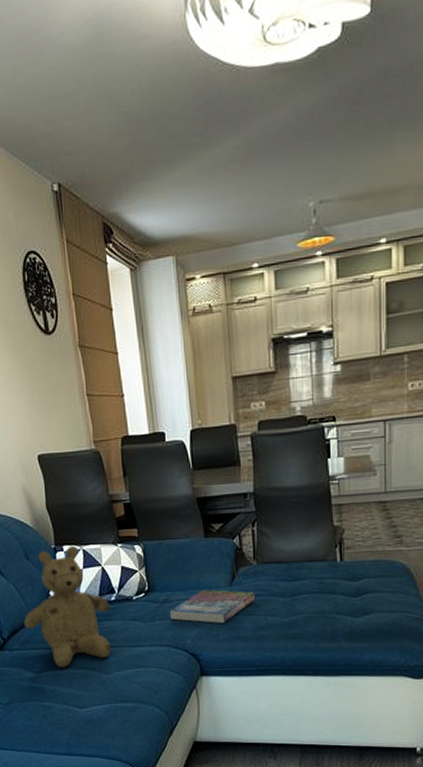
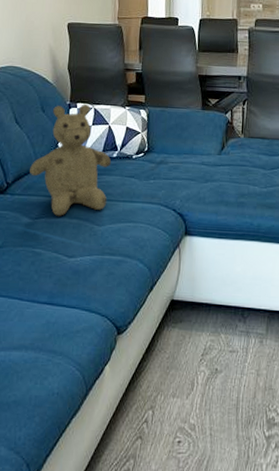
book: present [170,589,255,624] -> none [164,155,240,189]

